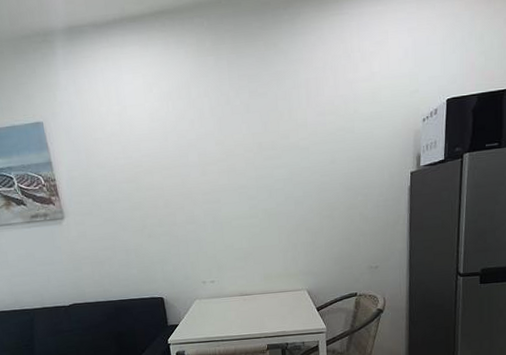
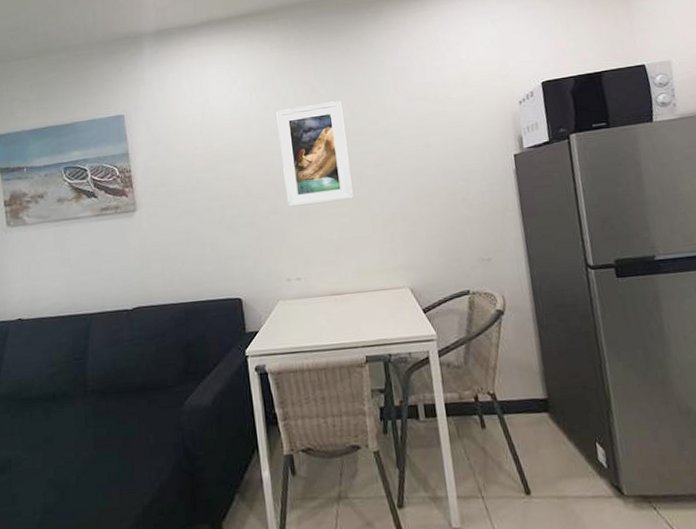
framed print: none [192,113,263,218] -> present [276,101,354,207]

